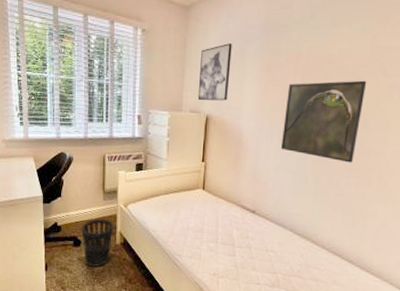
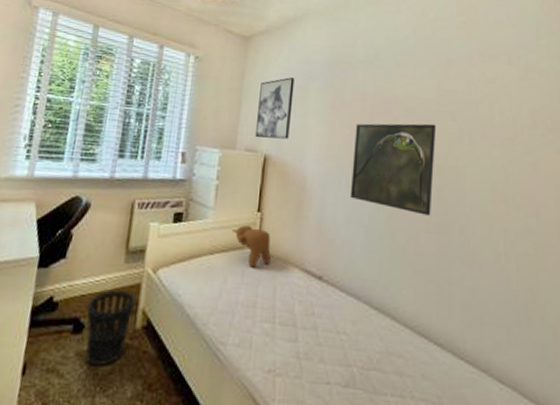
teddy bear: none [182,172,214,204] -> present [232,225,272,268]

